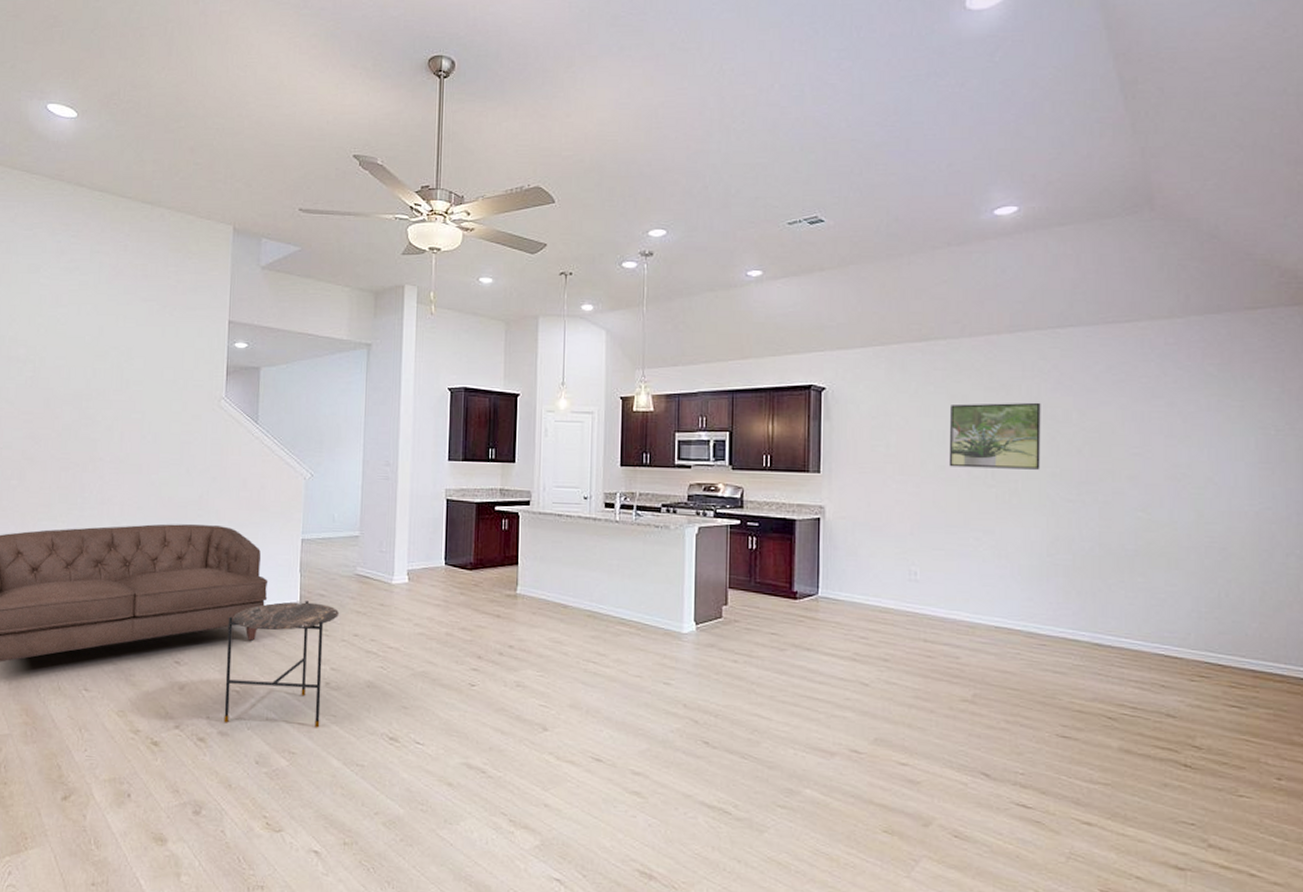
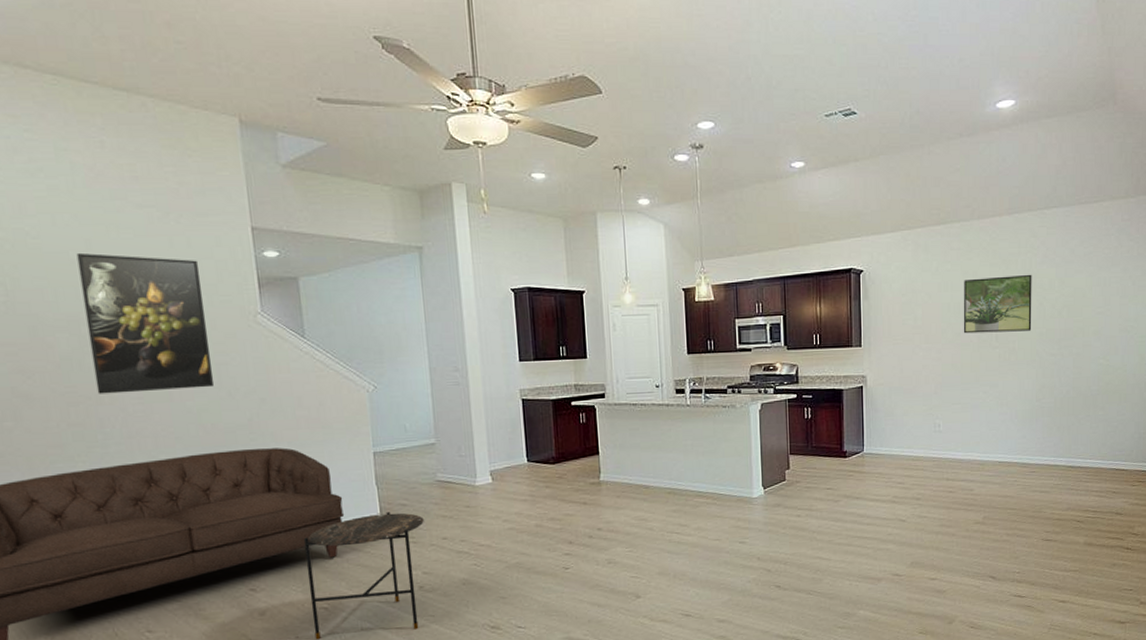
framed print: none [85,338,182,464] -> present [76,252,215,394]

